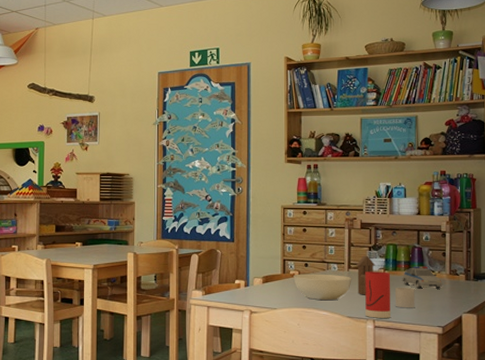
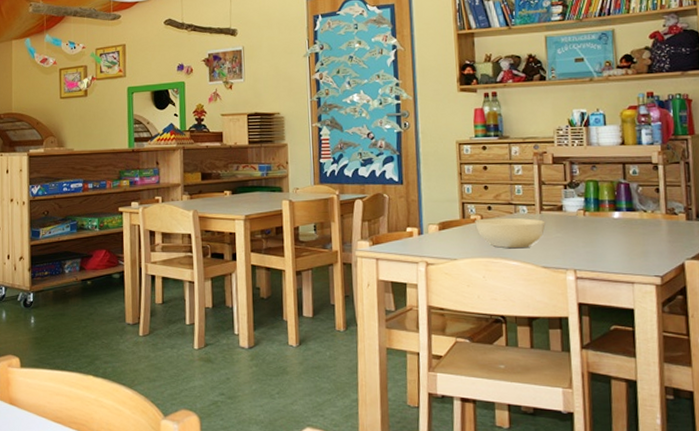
toy blocks: present [356,255,376,295] -> none [549,194,573,241]
cup: present [365,271,391,318] -> none [561,213,595,268]
cup: present [394,287,415,308] -> none [599,230,625,256]
toy car: present [402,266,442,289] -> none [606,205,658,232]

